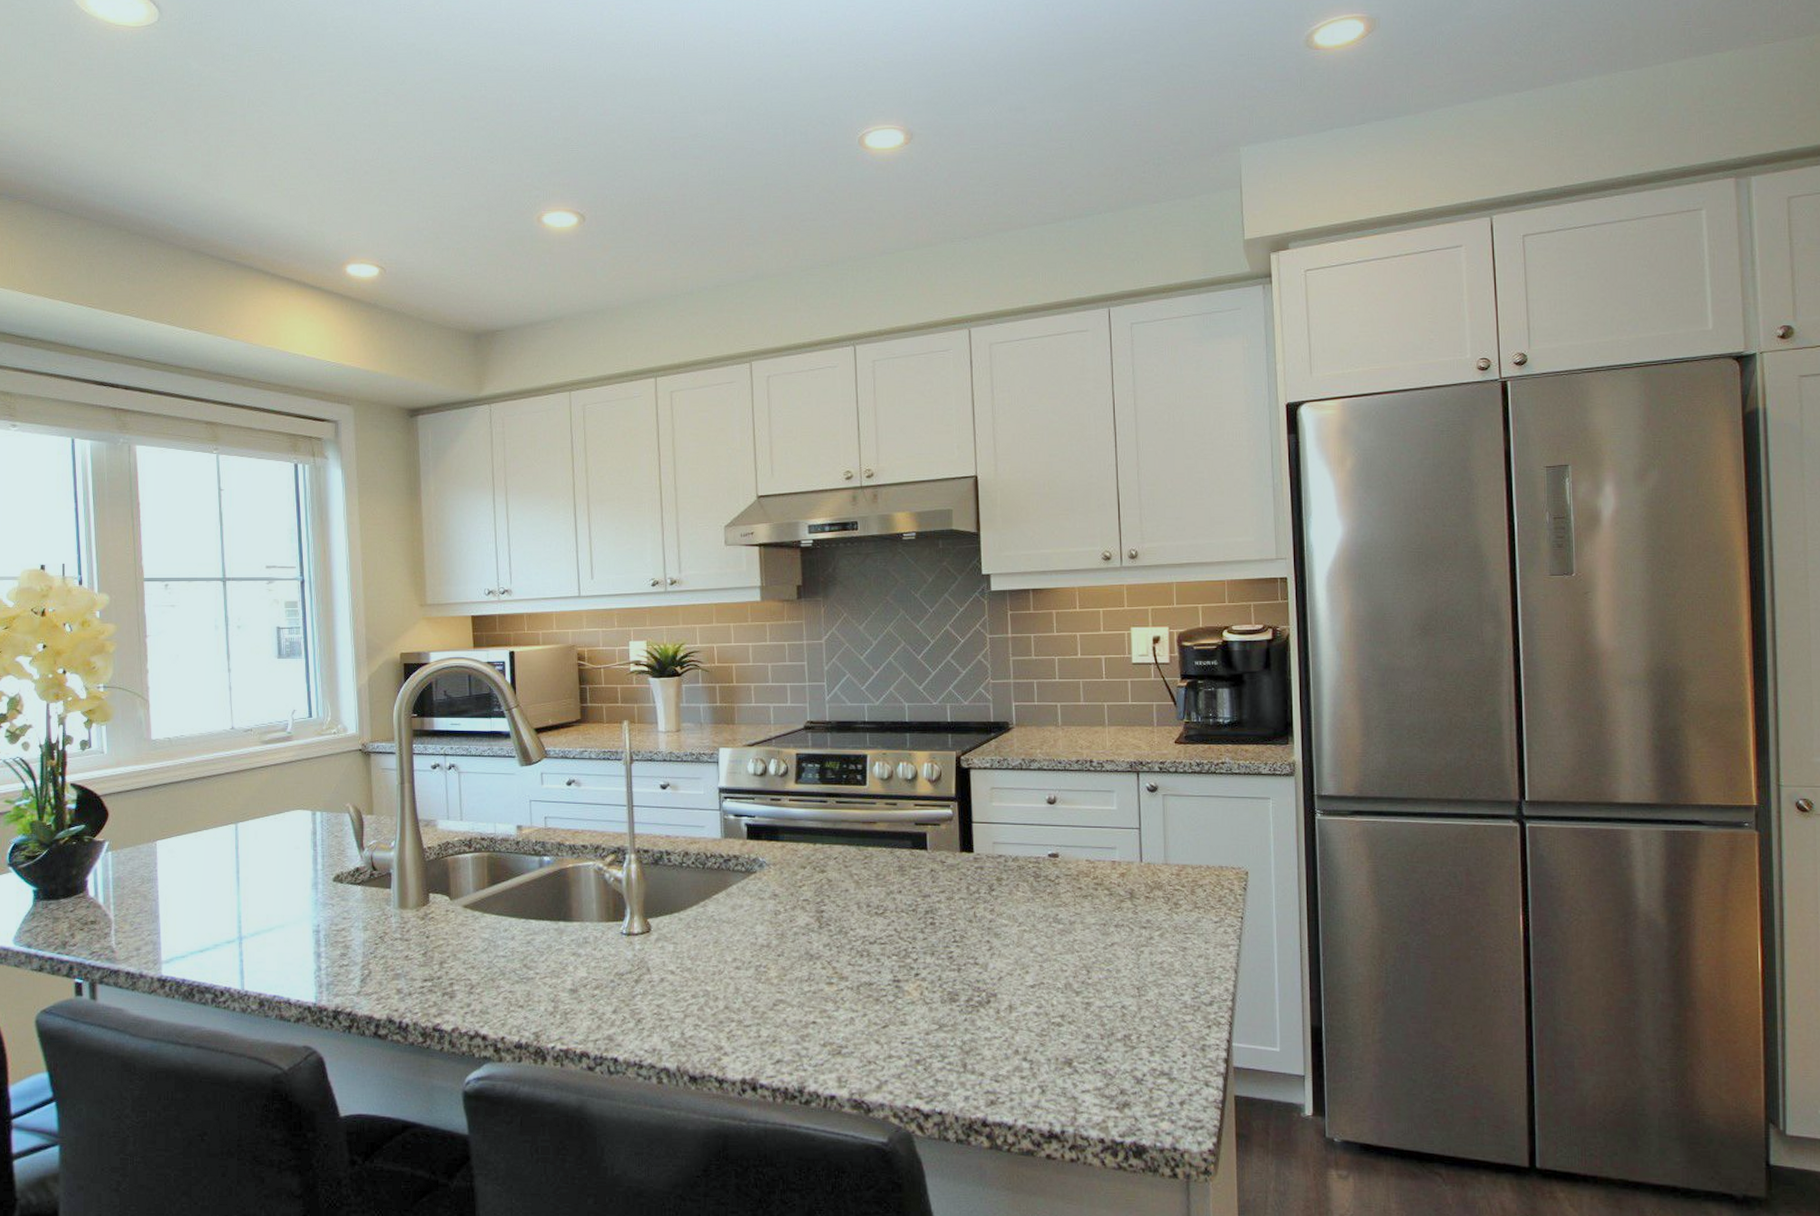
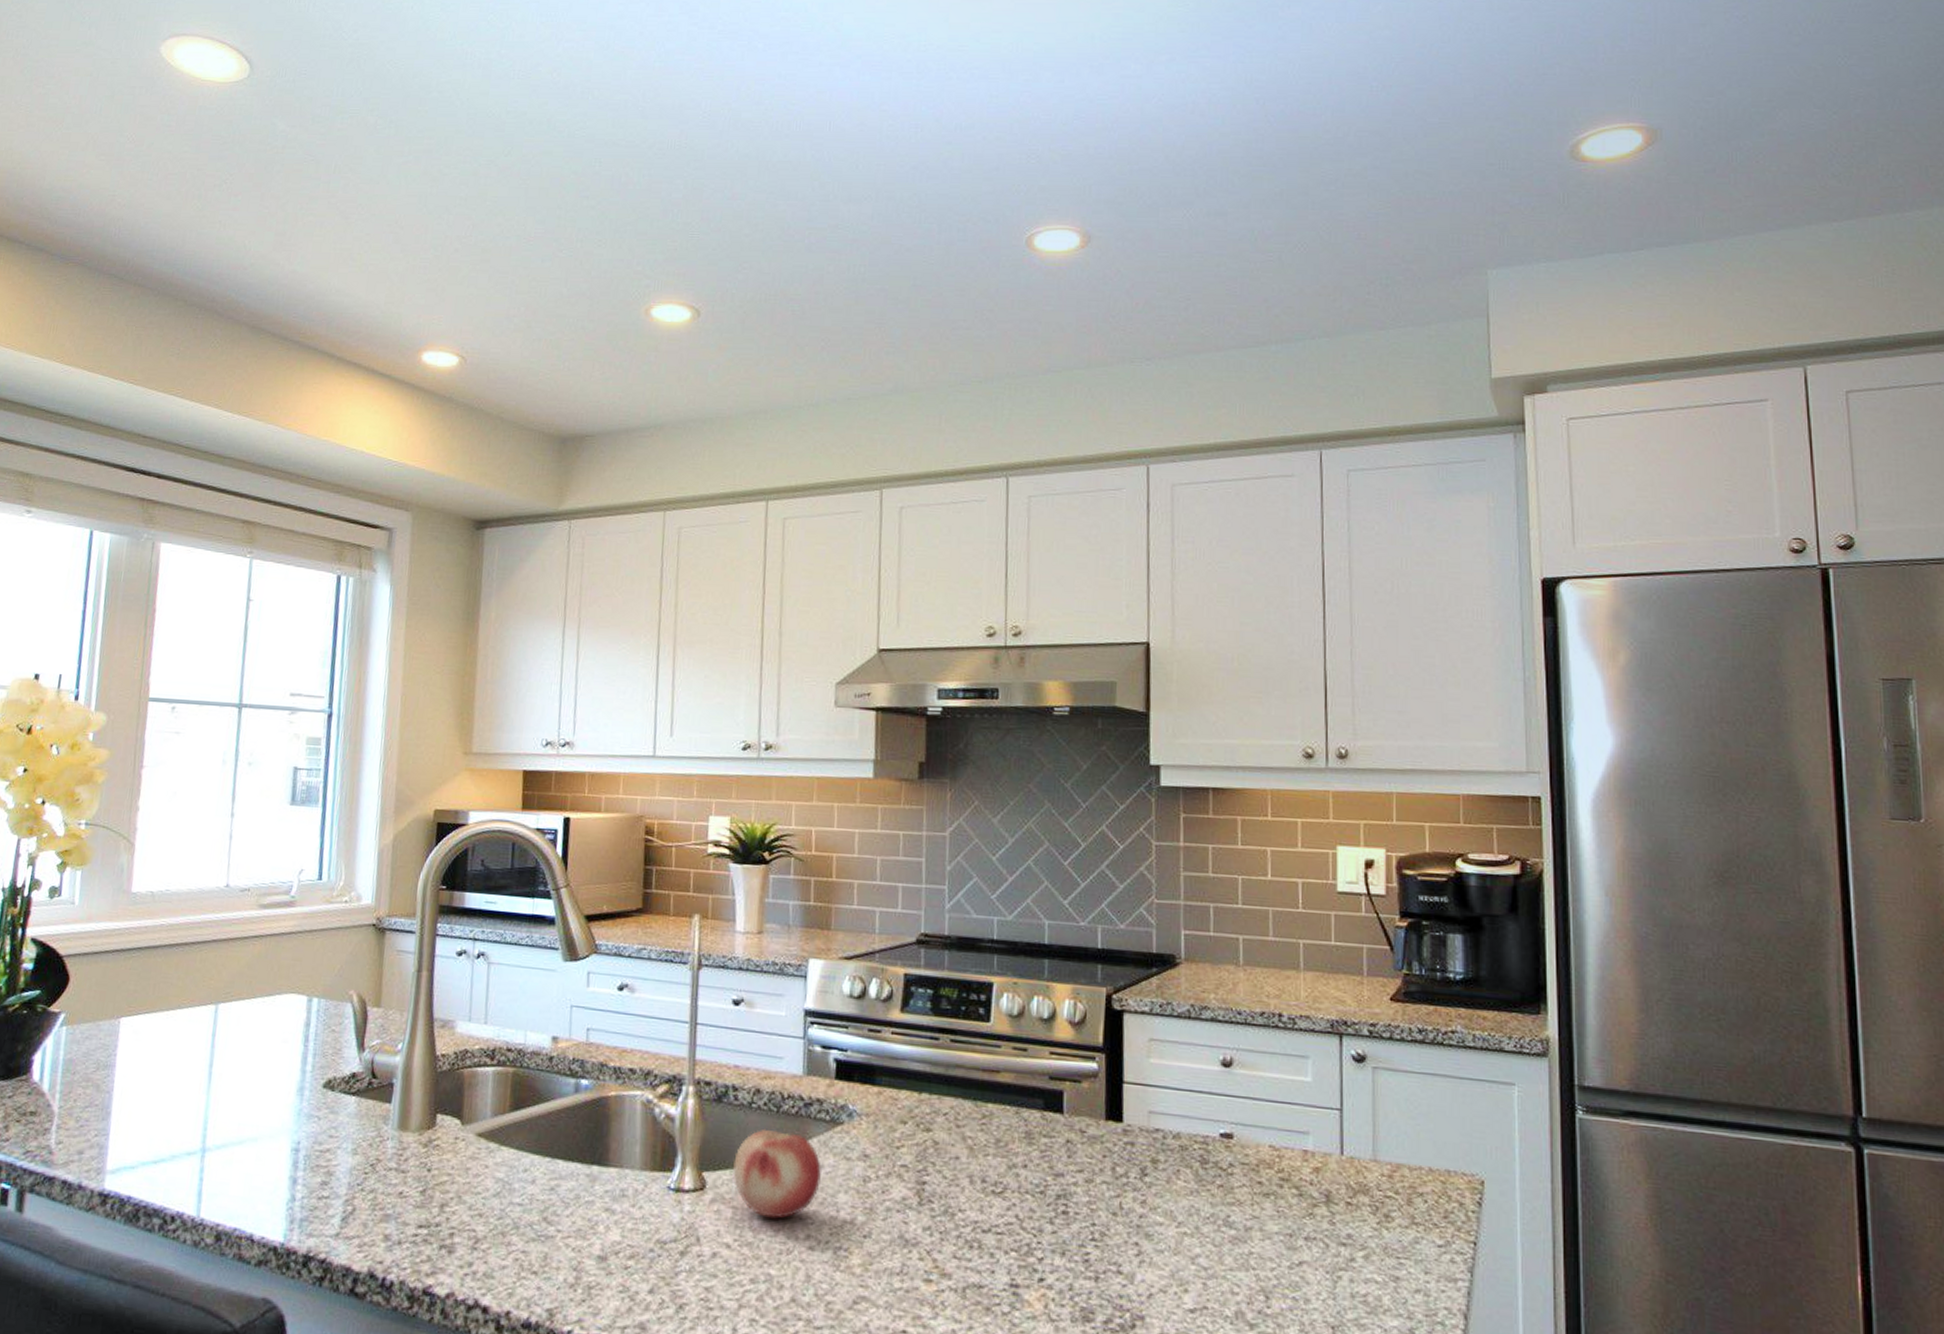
fruit: none [672,882,742,949] -> present [732,1128,823,1219]

